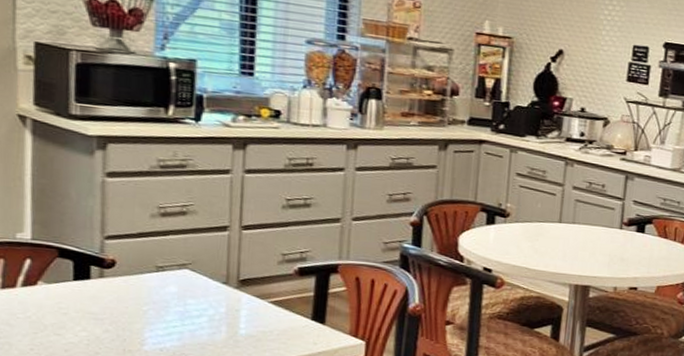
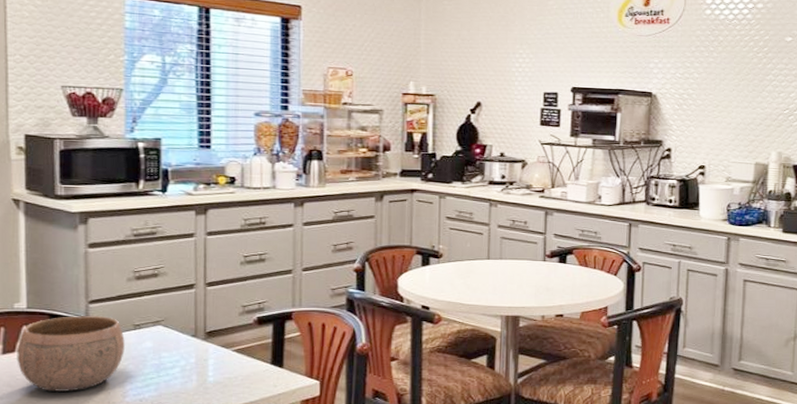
bowl: none [18,251,145,335] -> present [17,316,125,392]

